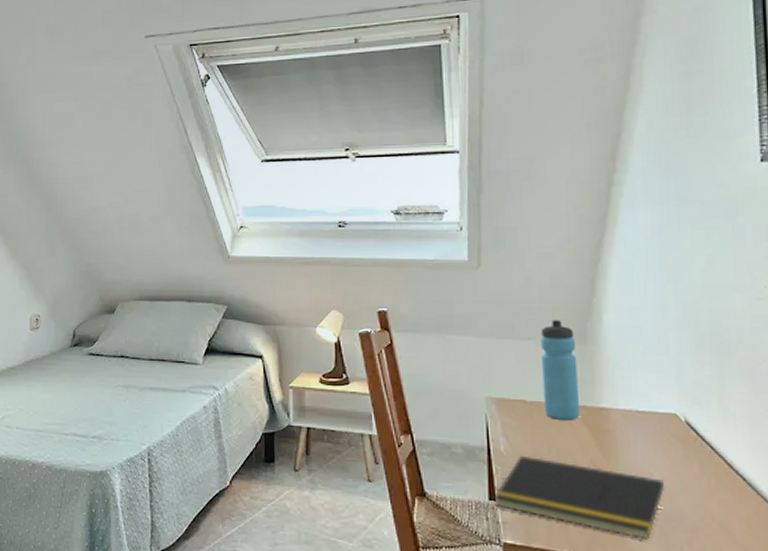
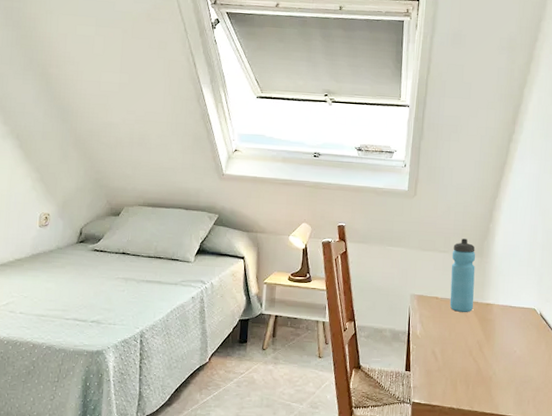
notepad: present [494,455,664,540] -> none [409,337,522,397]

